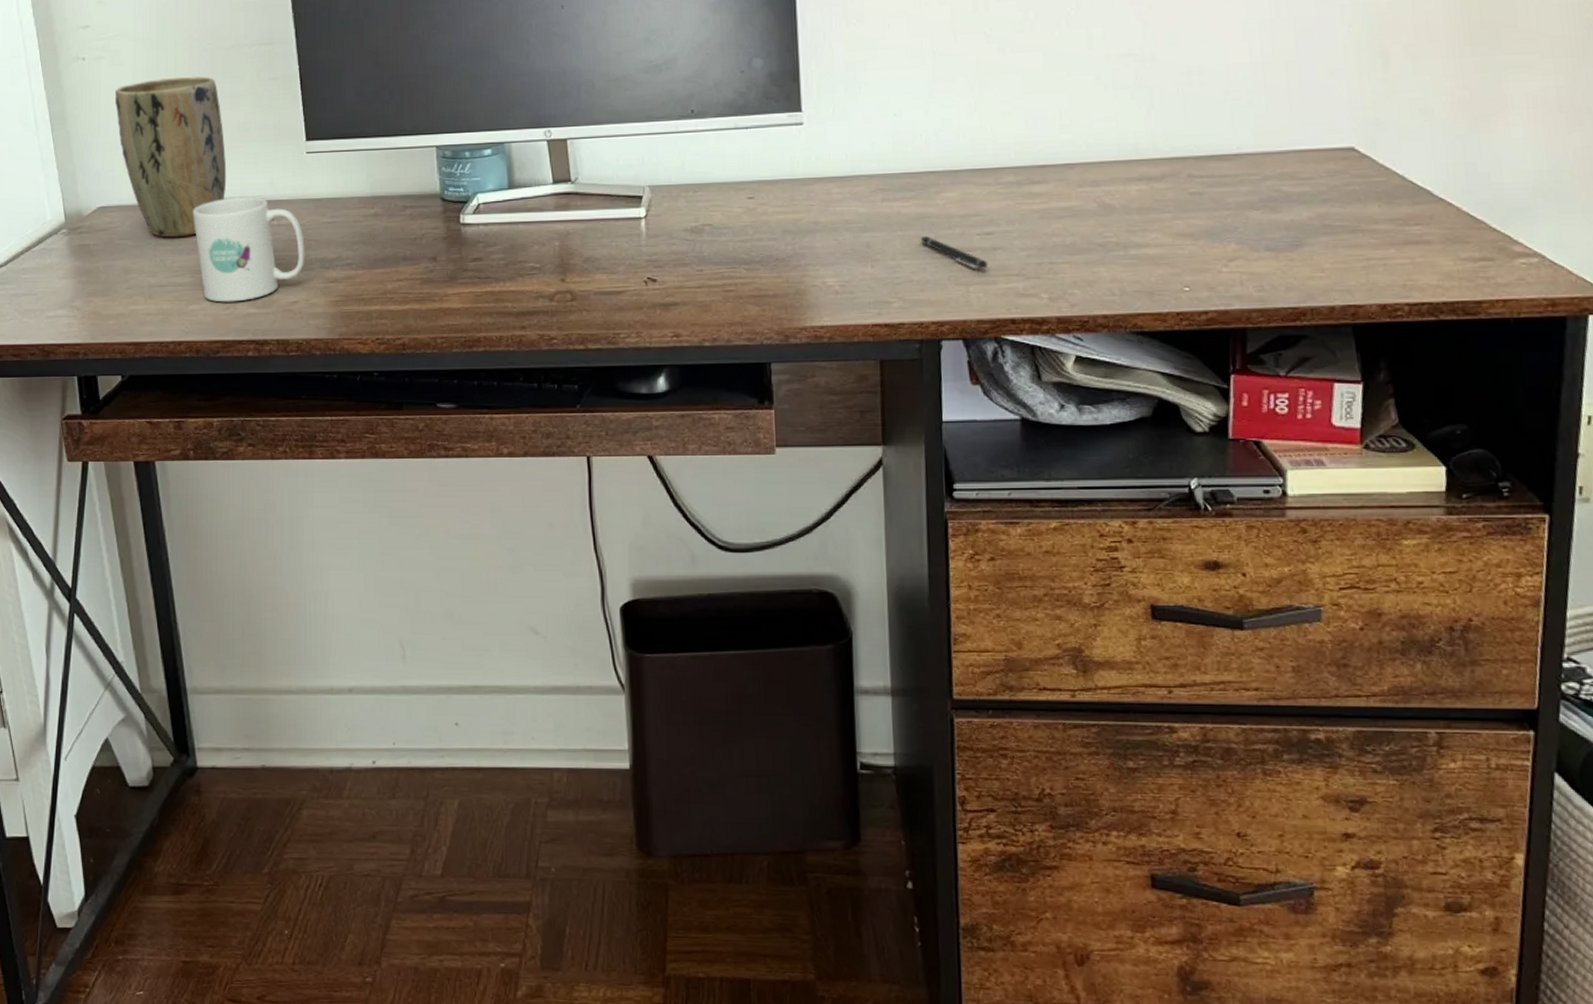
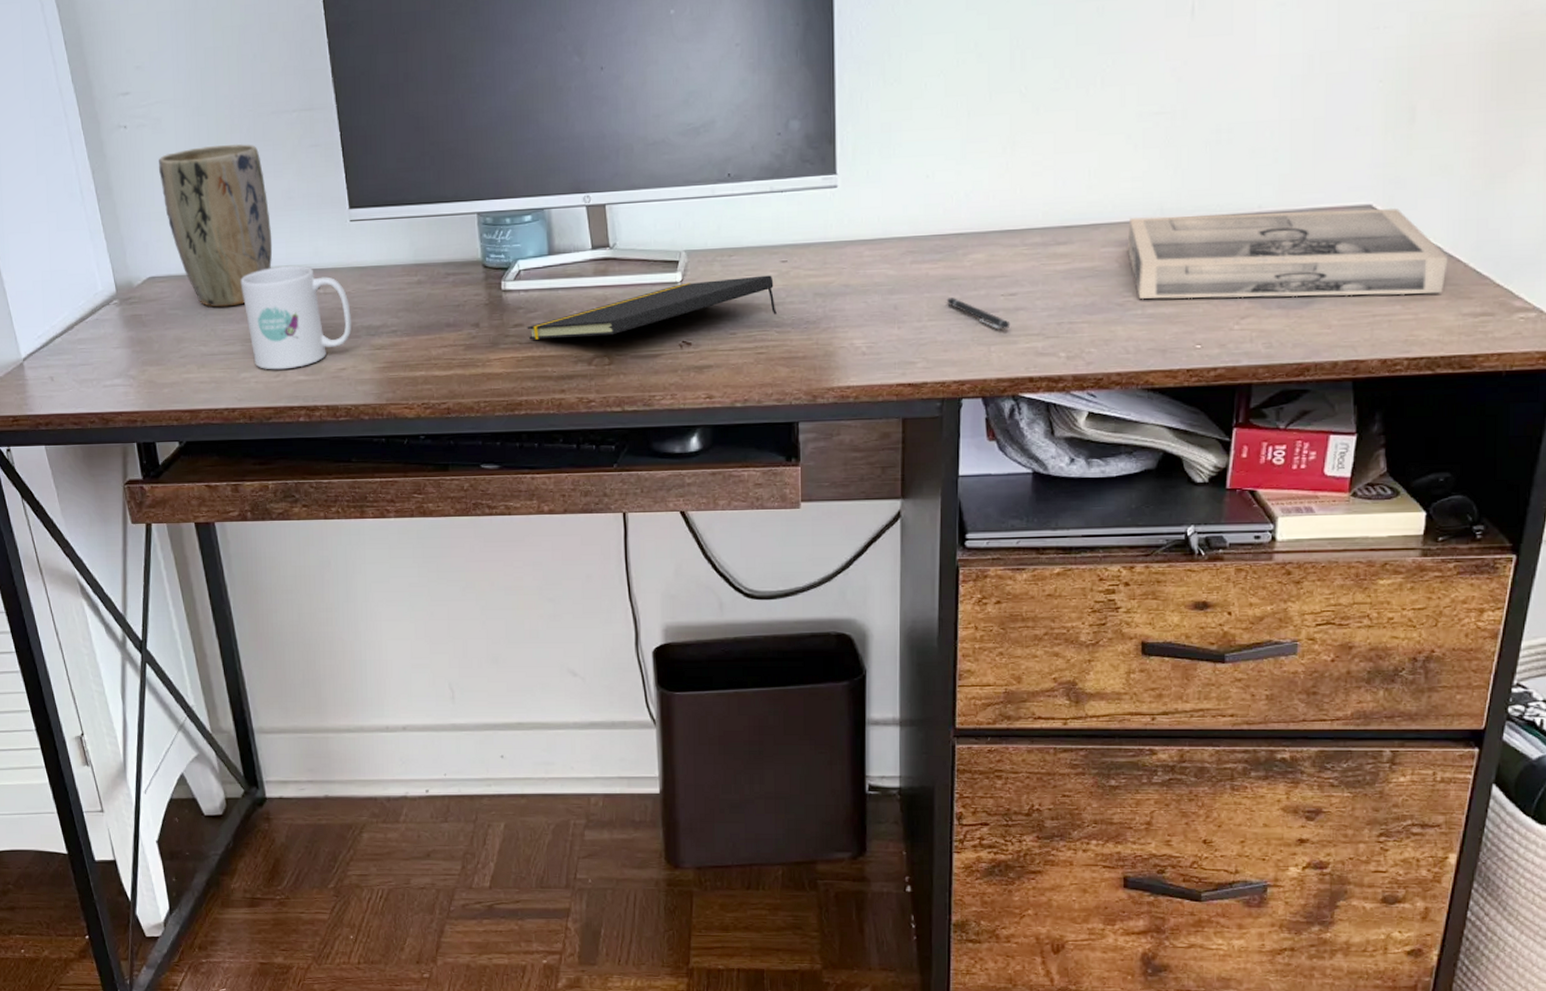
notepad: none [486,211,745,275] -> present [527,275,777,340]
photo frame: none [1104,150,1439,241] -> present [1127,207,1448,300]

